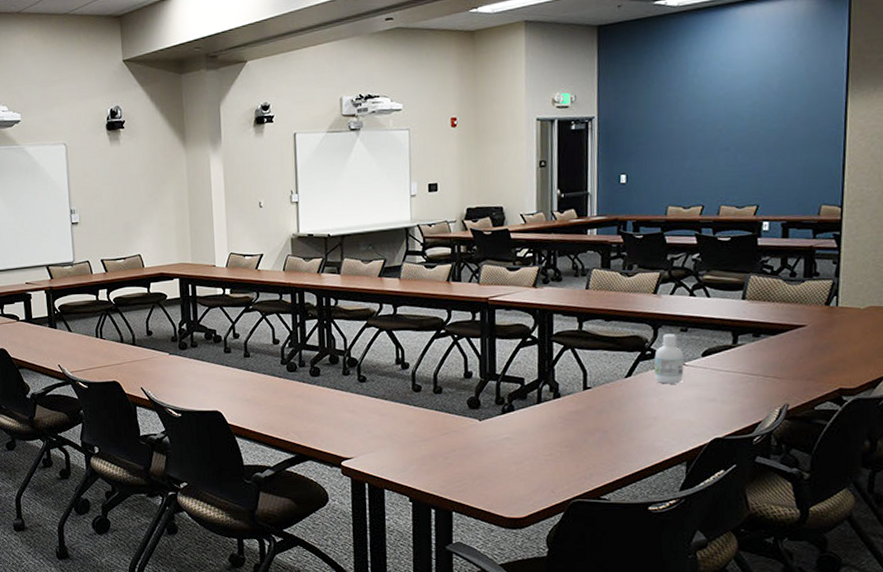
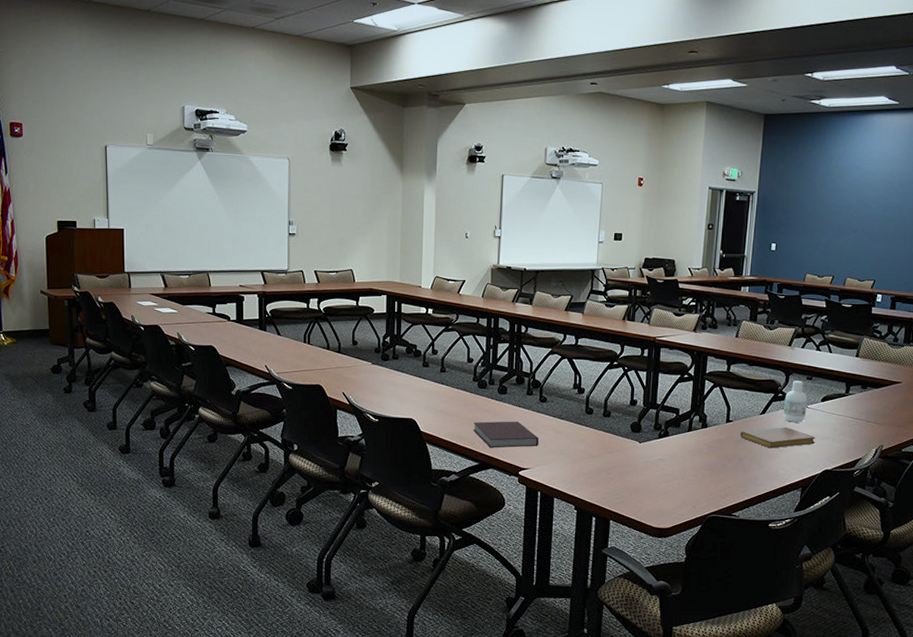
notebook: none [285,406,362,438] -> present [473,421,540,448]
notebook: none [602,390,699,417] -> present [740,426,816,449]

